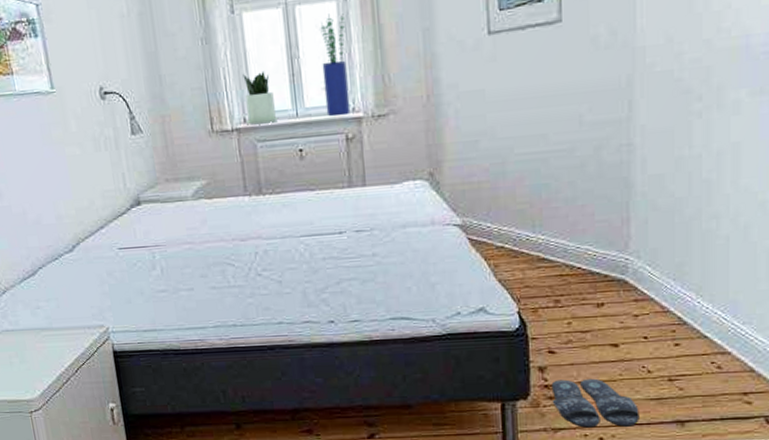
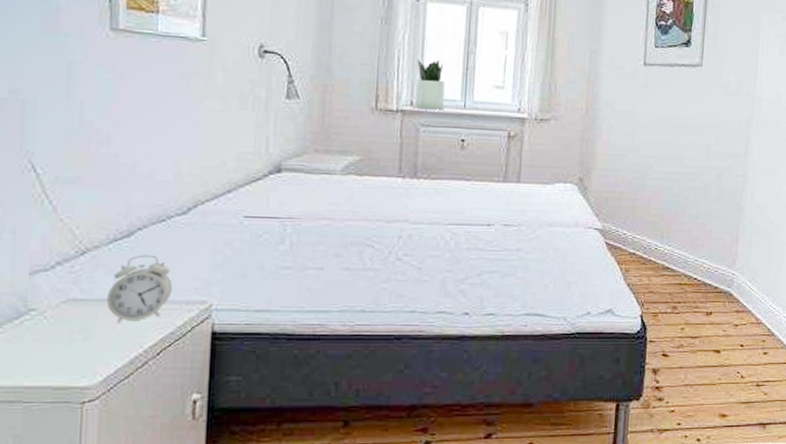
alarm clock: none [28,289,76,348] -> present [107,254,173,323]
vase: present [320,13,351,117] -> none [493,20,523,115]
slippers: present [551,378,639,428] -> none [660,382,732,429]

